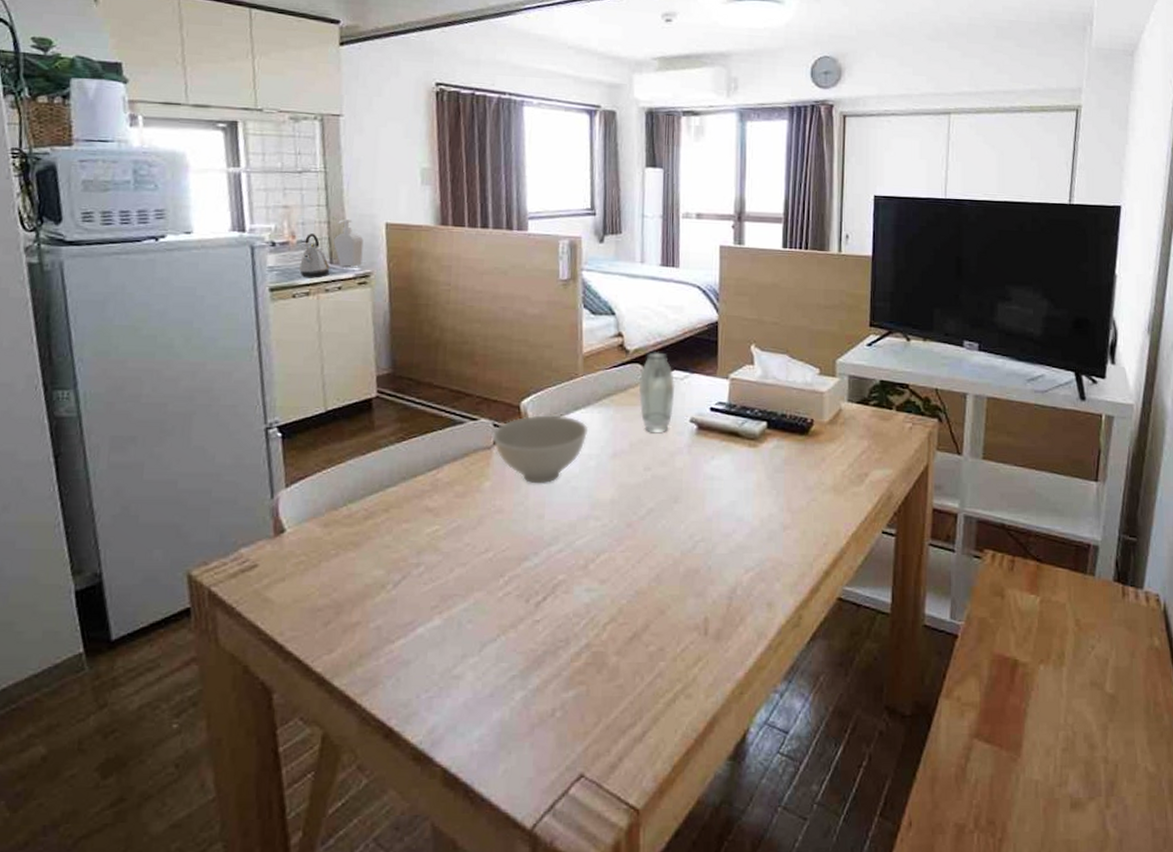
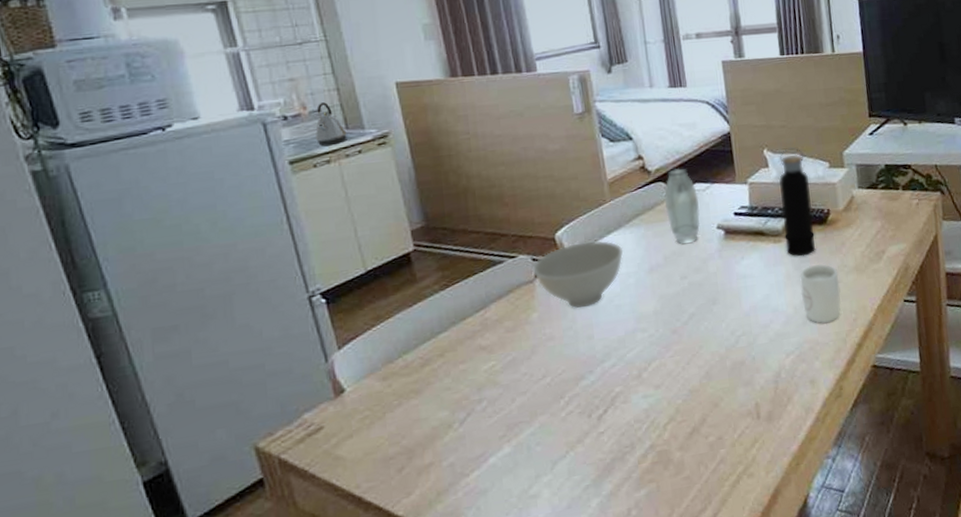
soap bottle: present [333,219,364,267] -> none [346,84,378,130]
water bottle: none [761,347,796,466] -> present [778,147,815,256]
mug: none [770,476,814,542] -> present [800,263,842,324]

